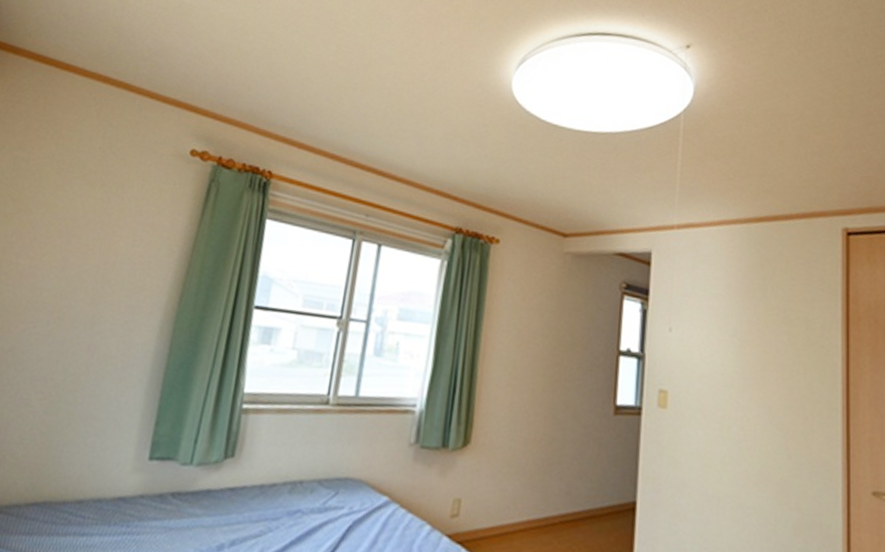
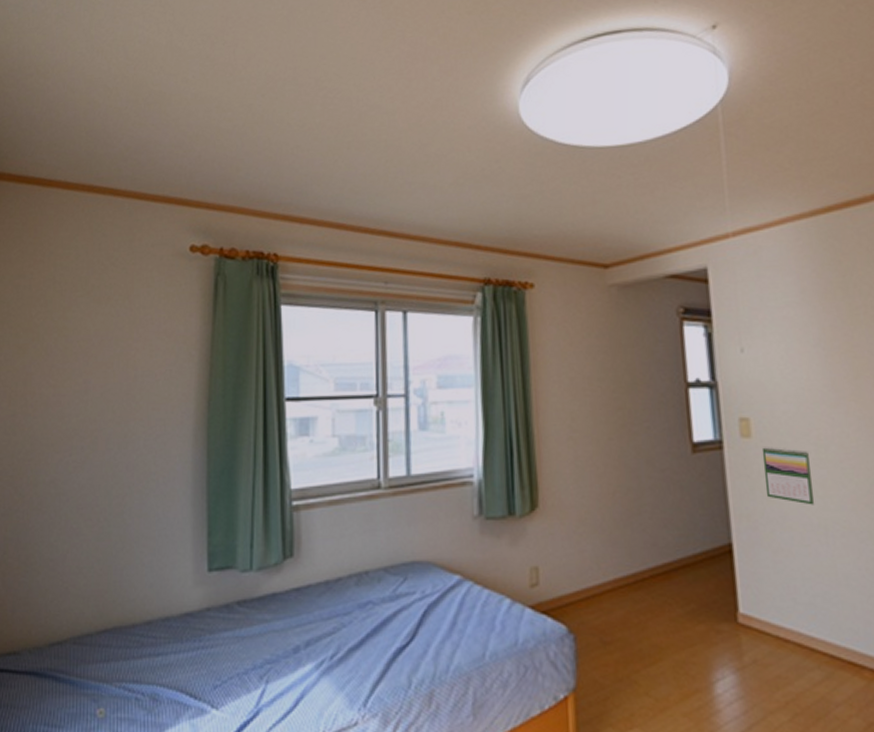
calendar: none [672,419,714,478] -> present [761,447,815,505]

